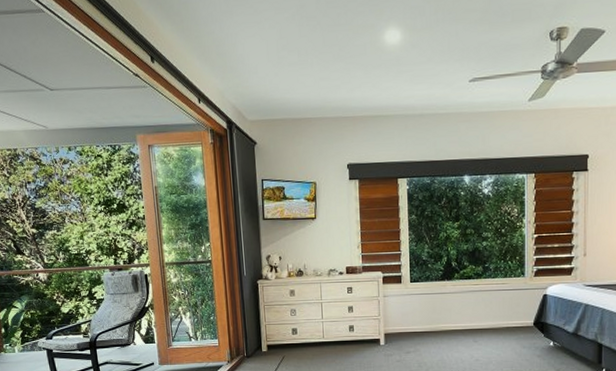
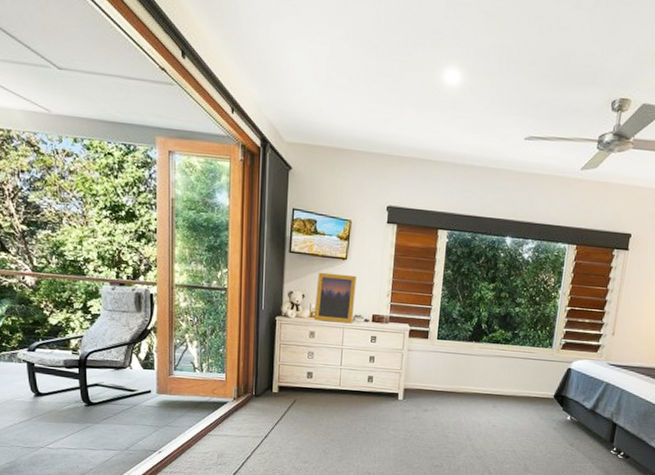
picture frame: none [291,232,328,280] -> present [314,272,357,324]

